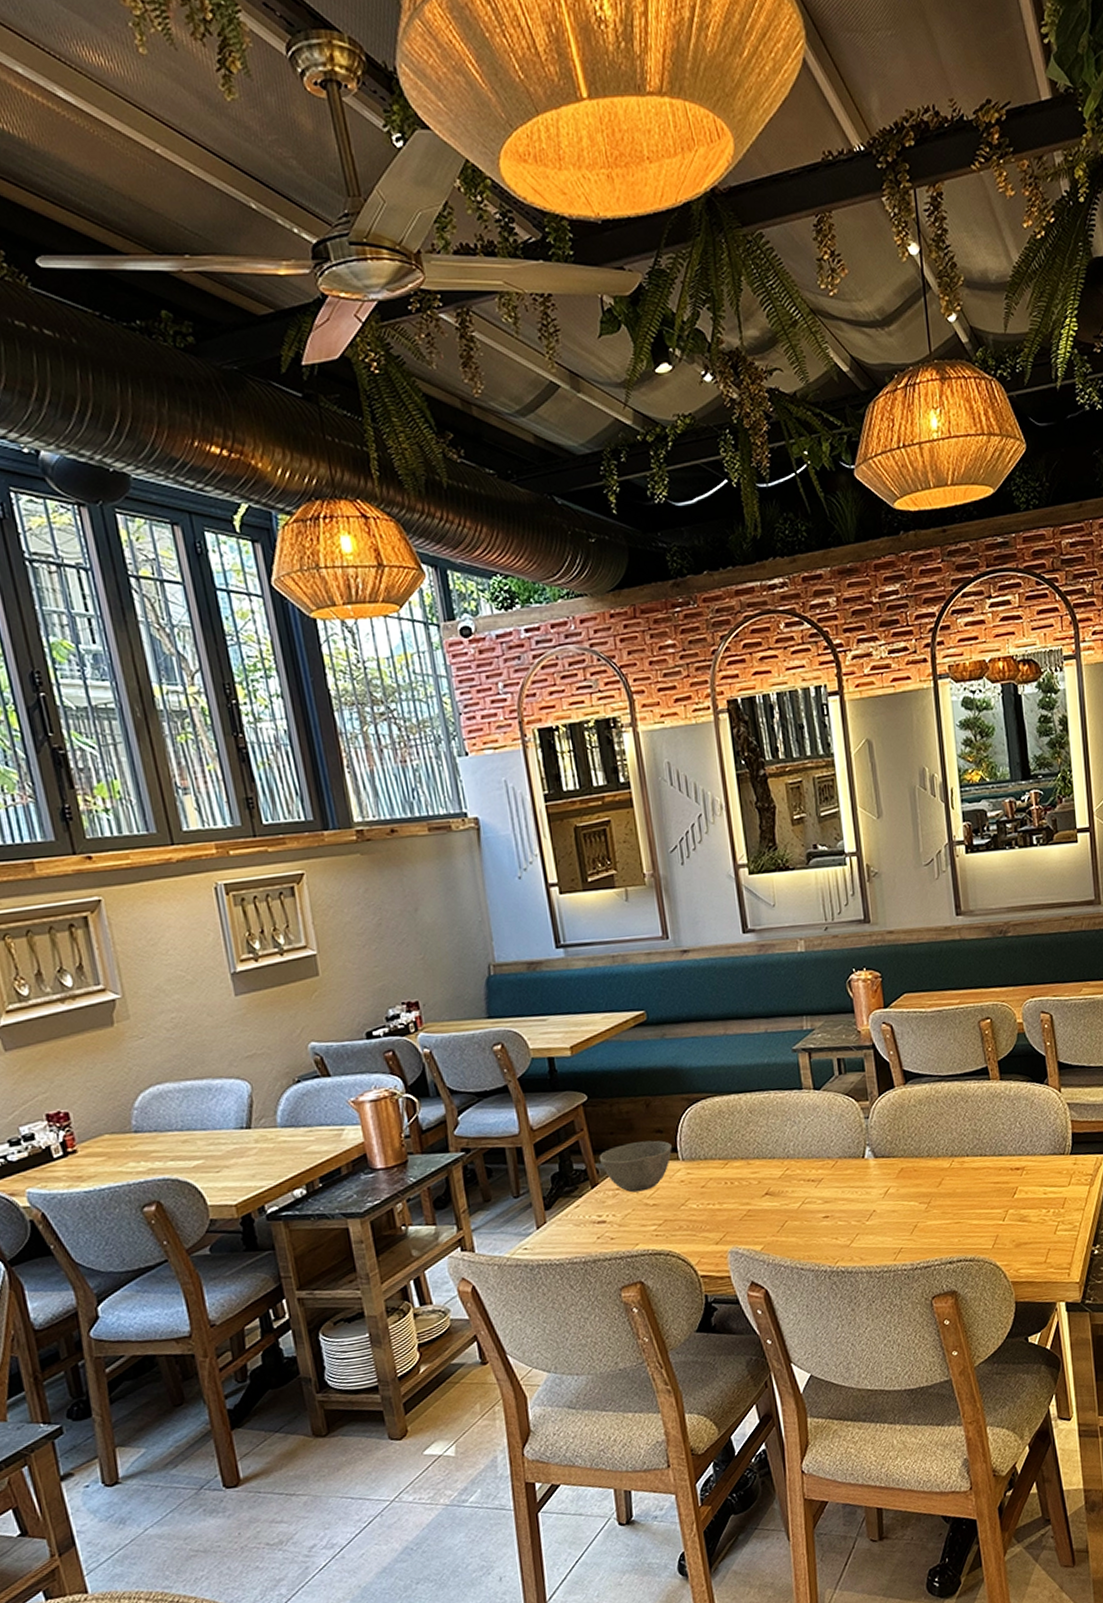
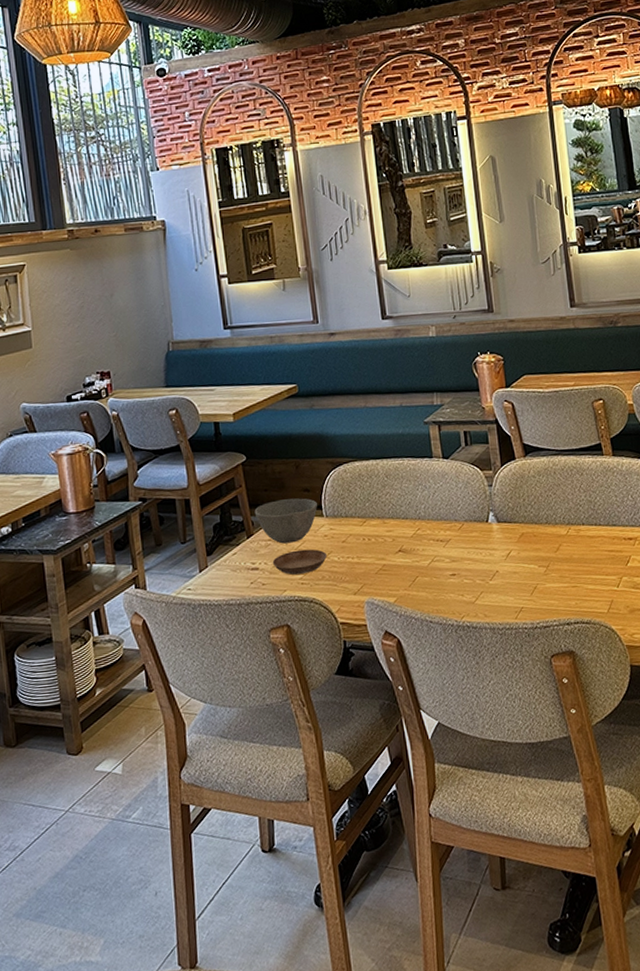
saucer: none [621,1196,684,1227] -> present [272,549,327,575]

